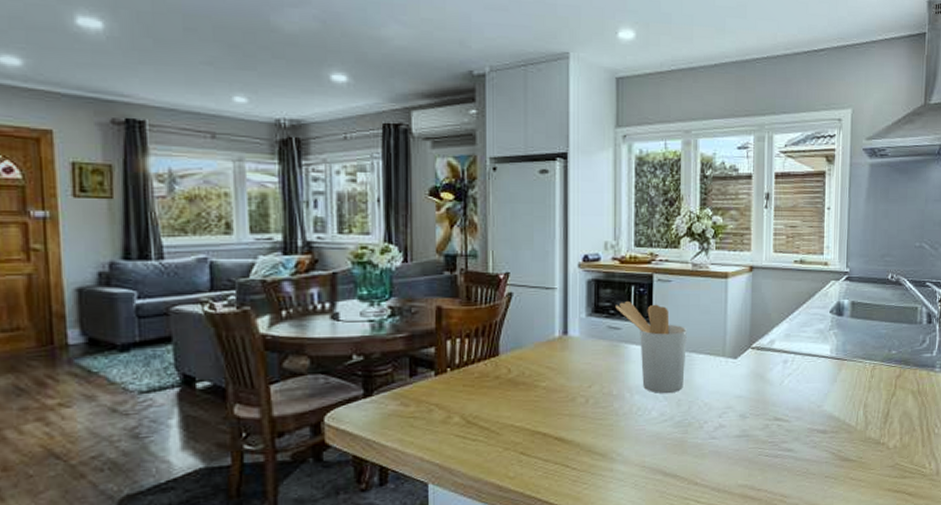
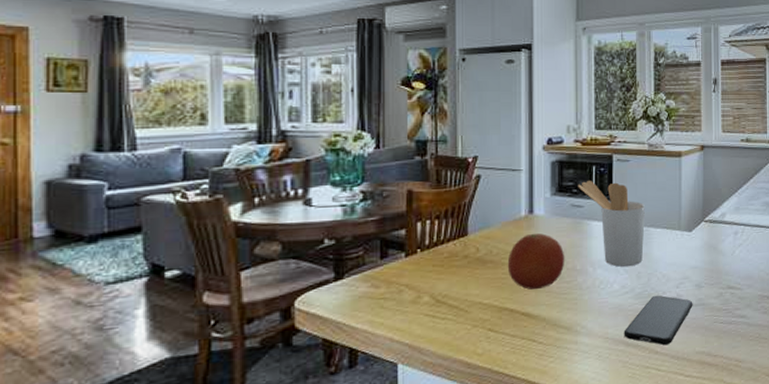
fruit: none [540,356,601,415] -> present [507,233,565,290]
smartphone: none [661,424,736,477] -> present [623,295,693,346]

